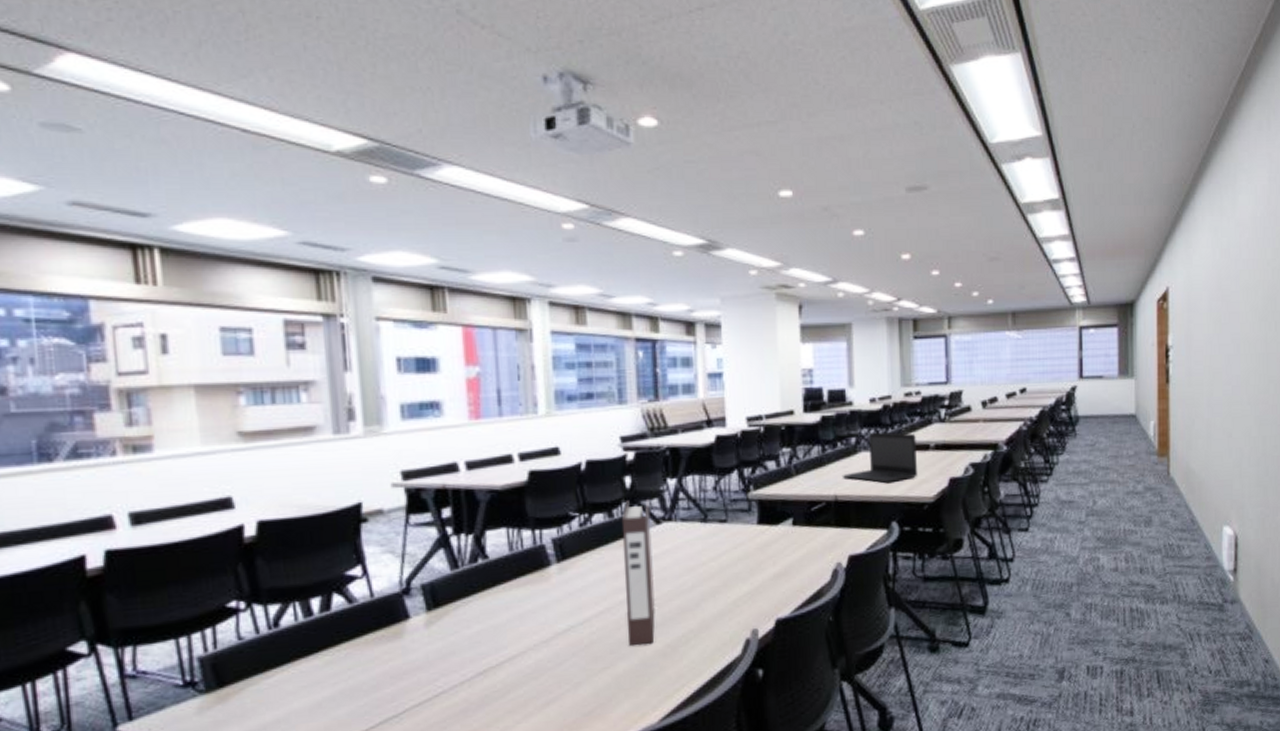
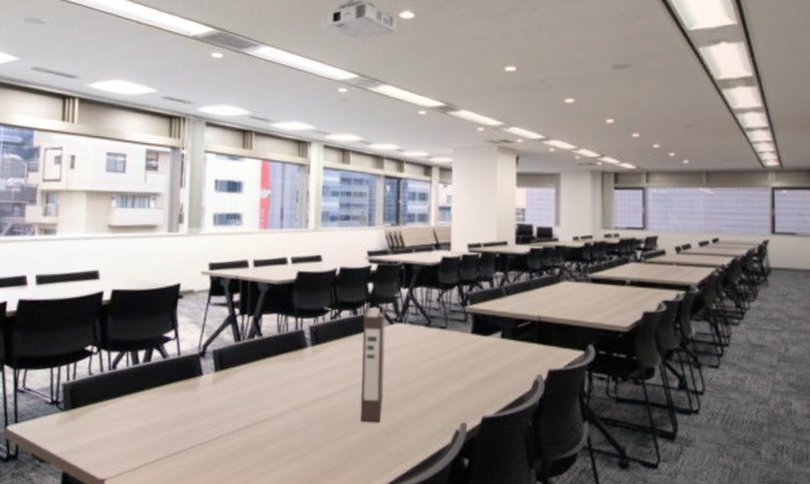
laptop: present [842,432,917,484] -> none [546,265,613,311]

